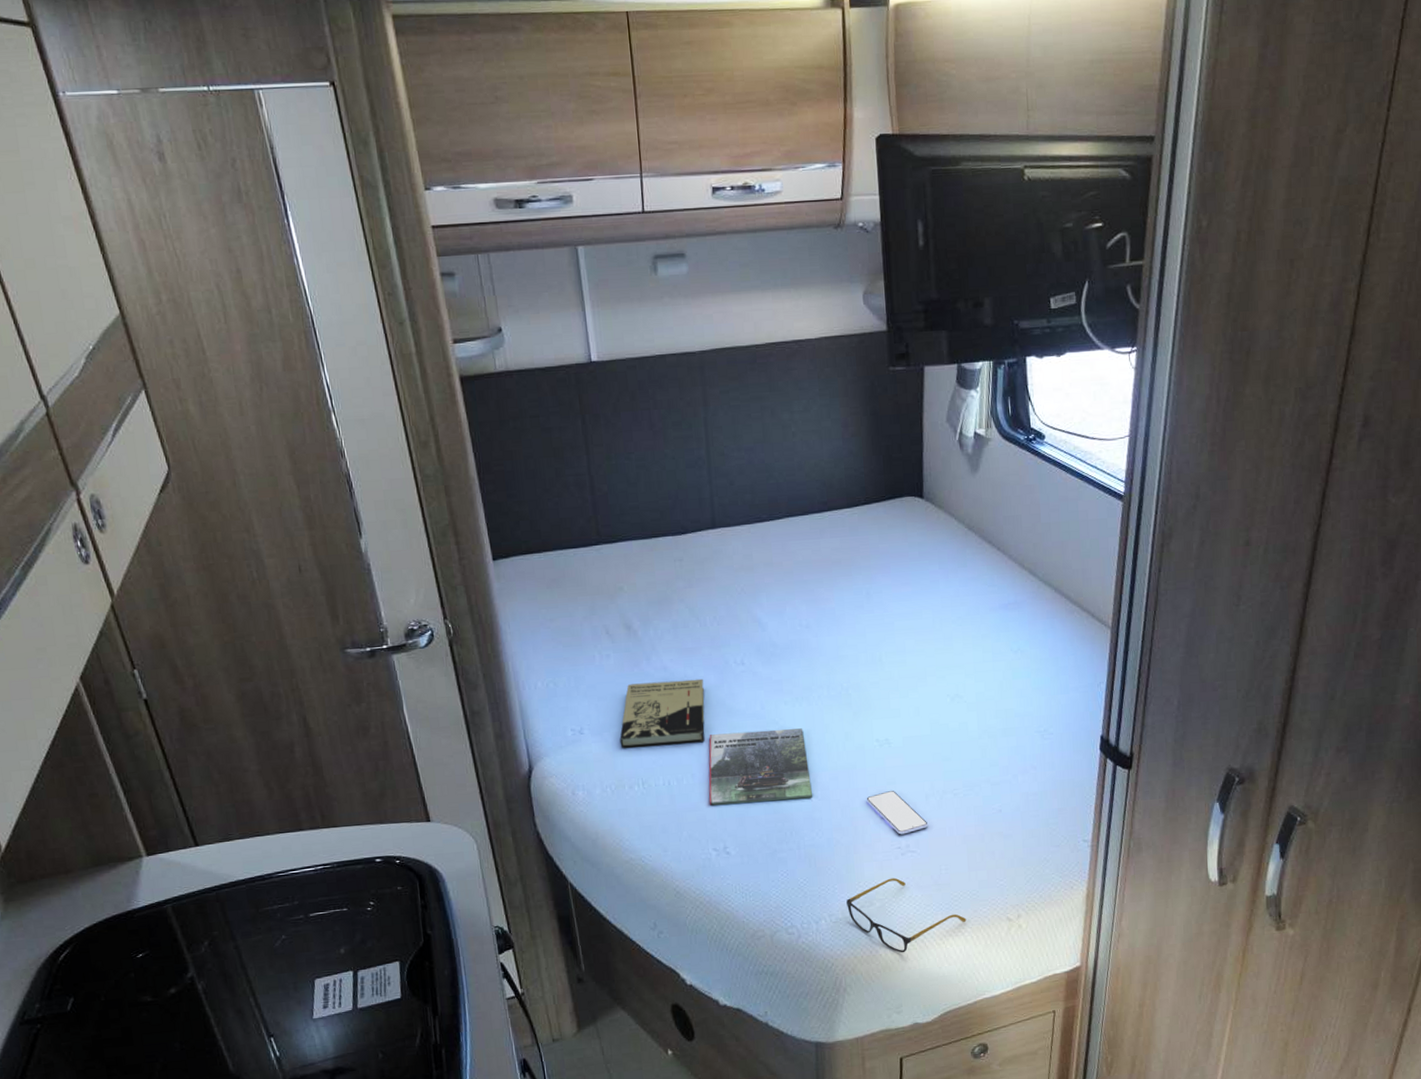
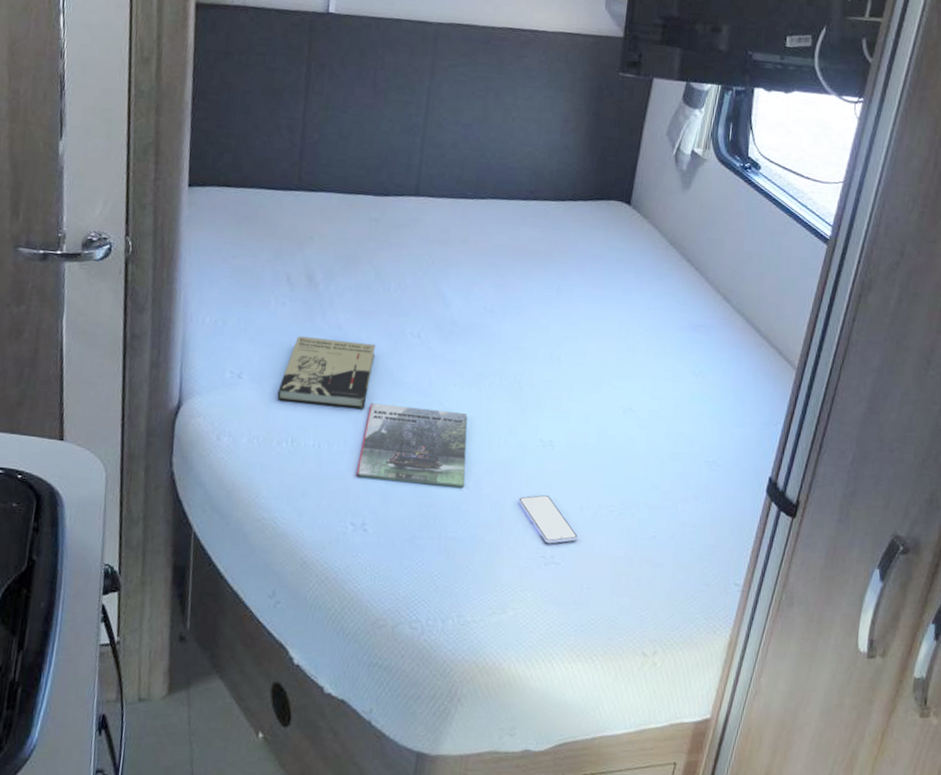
eyeglasses: present [846,877,967,953] -> none [478,587,600,671]

